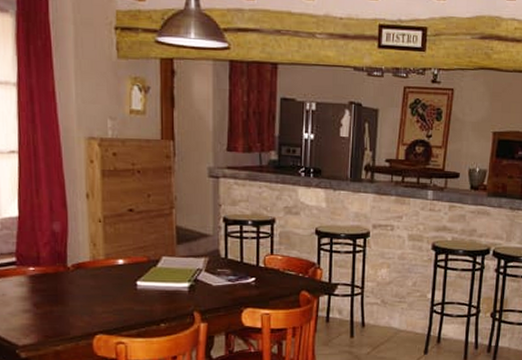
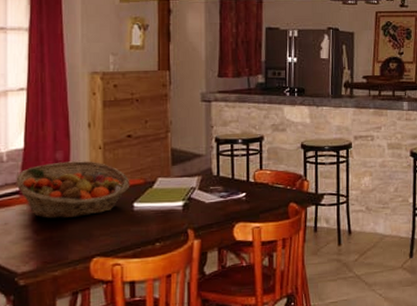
fruit basket: none [11,233,133,293] -> present [16,161,130,219]

